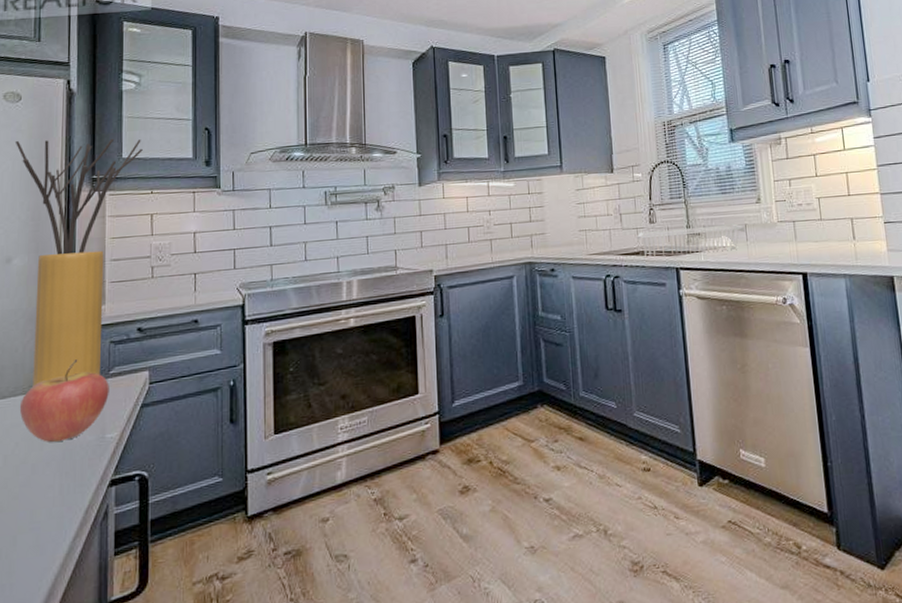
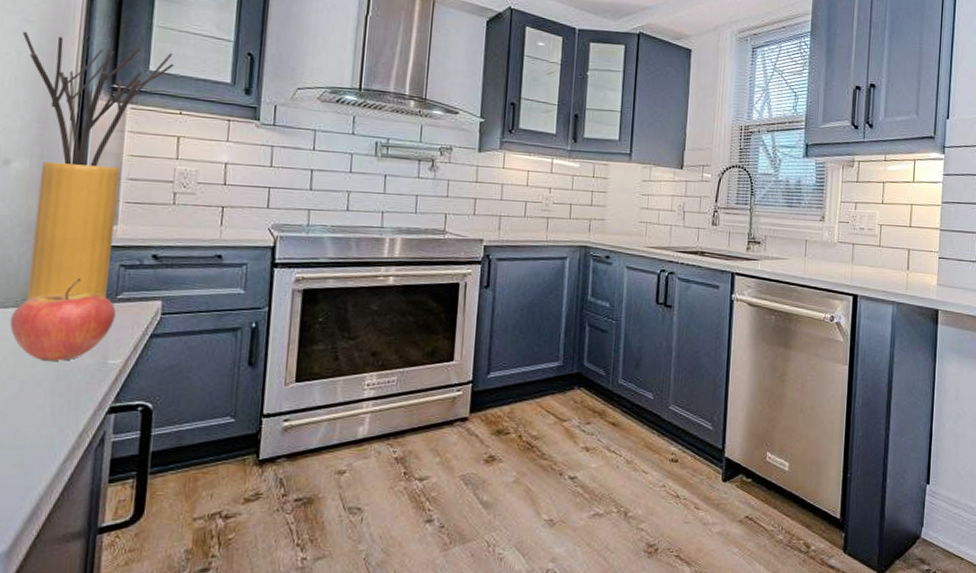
dish rack: present [636,223,746,258] -> none [696,233,806,263]

